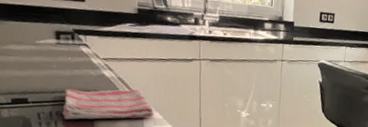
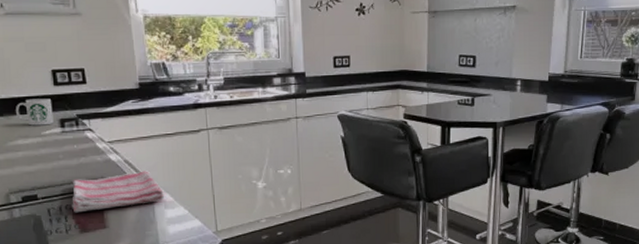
mug: none [10,7,49,35] -> present [16,98,54,126]

